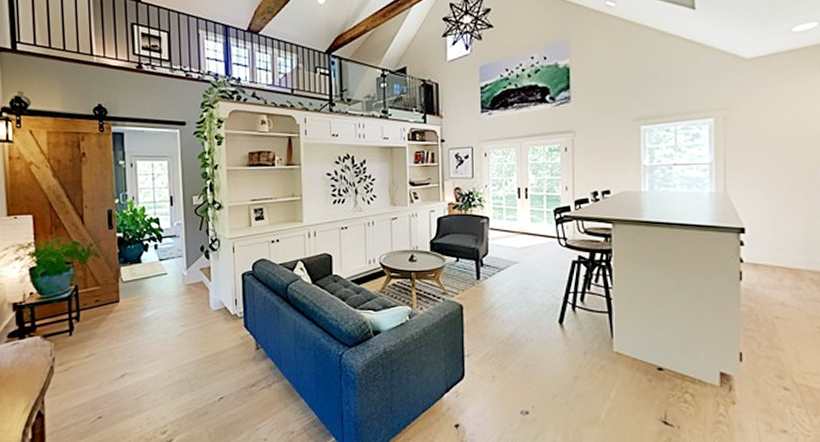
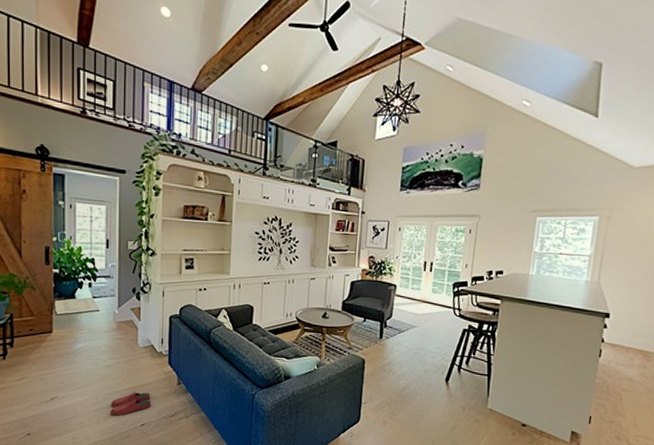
slippers: none [185,362,228,390] -> present [110,392,151,416]

